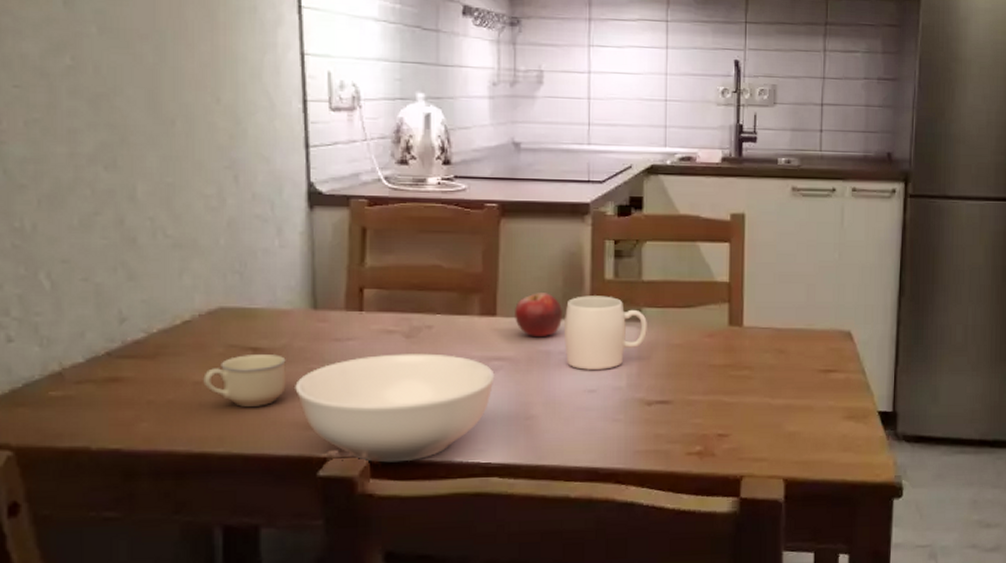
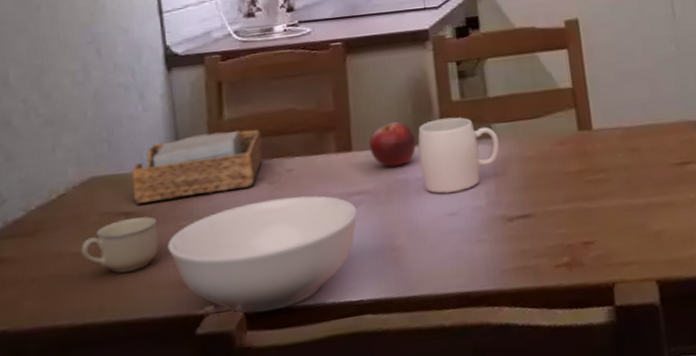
napkin holder: none [263,279,403,342] -> present [131,129,263,204]

